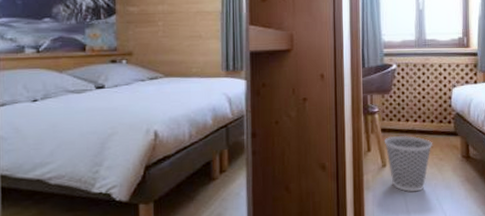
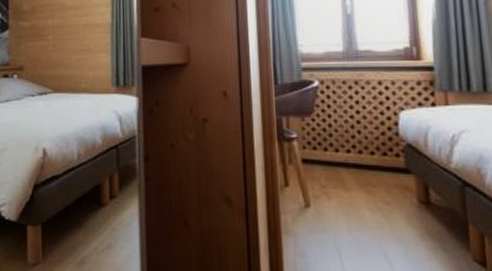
wastebasket: present [384,135,433,192] -> none [306,168,375,243]

